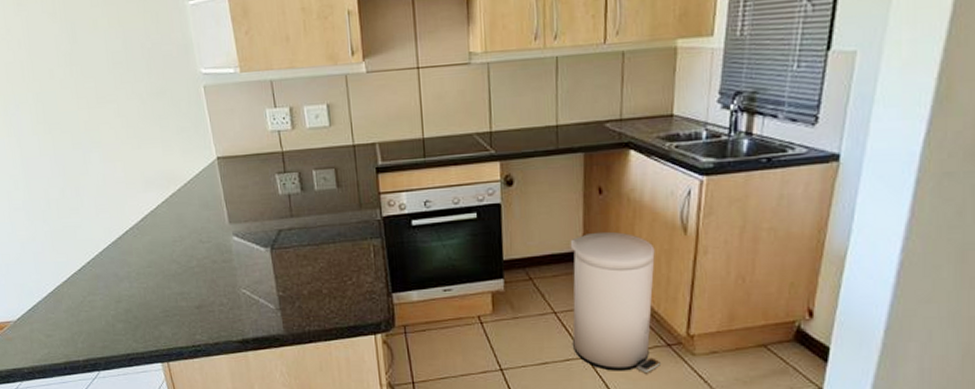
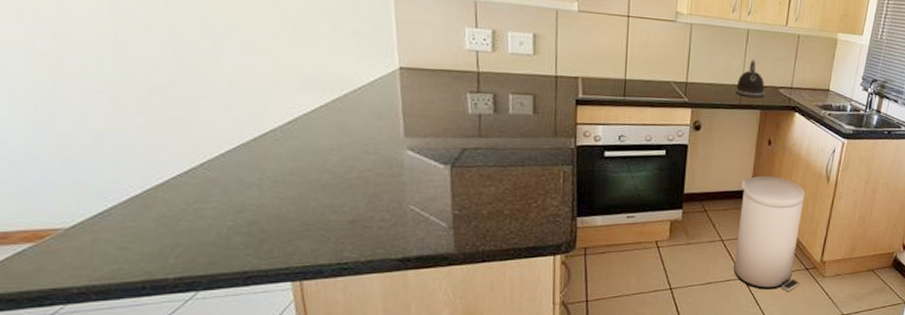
kettle: none [550,91,587,140] -> present [736,59,765,99]

